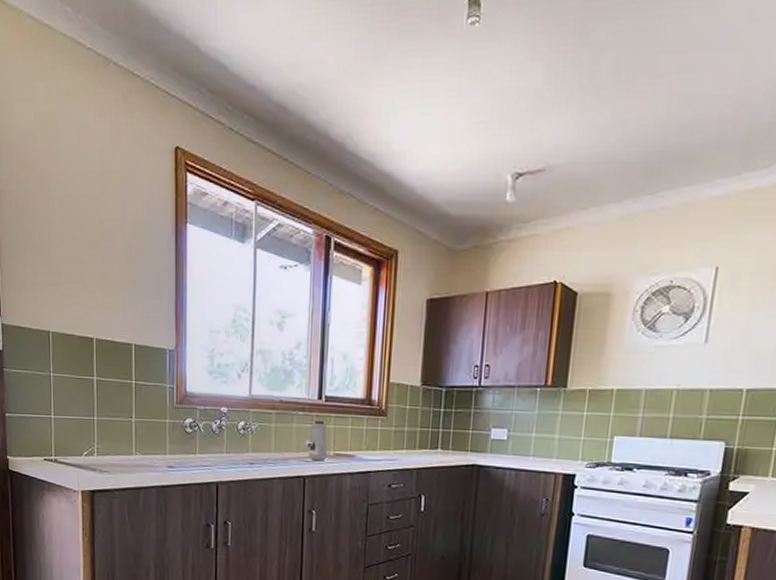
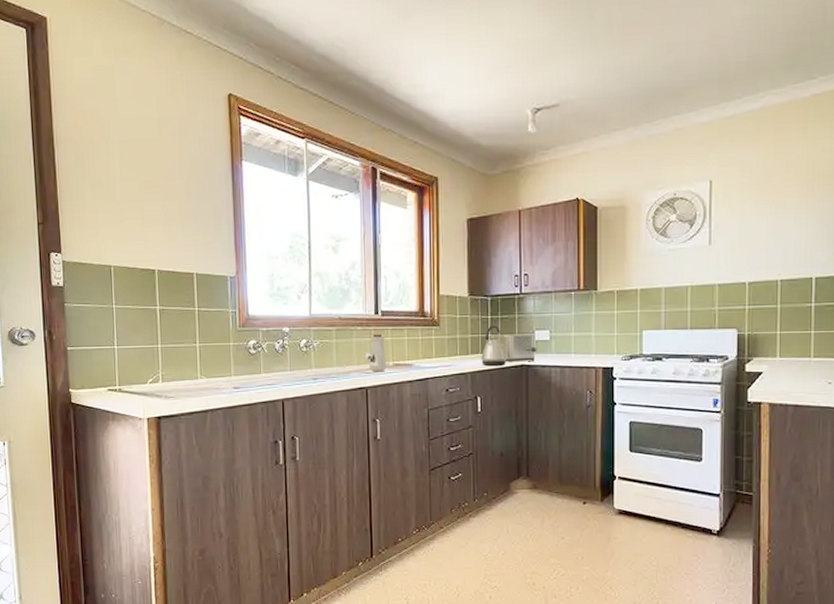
kettle: none [429,419,458,465] -> present [481,325,507,367]
toaster: none [444,429,492,462] -> present [493,334,537,363]

